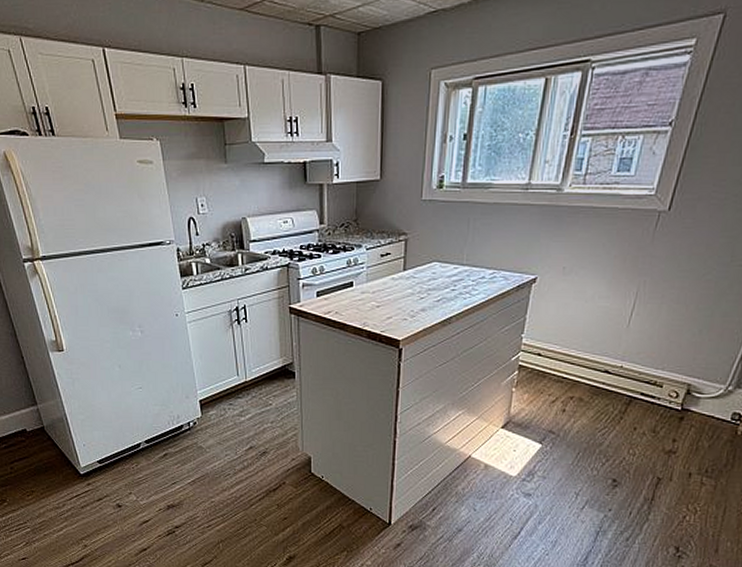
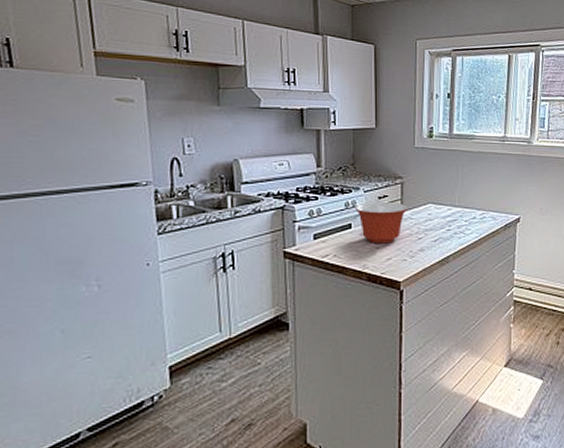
mixing bowl: none [357,260,412,303] -> present [355,202,409,244]

